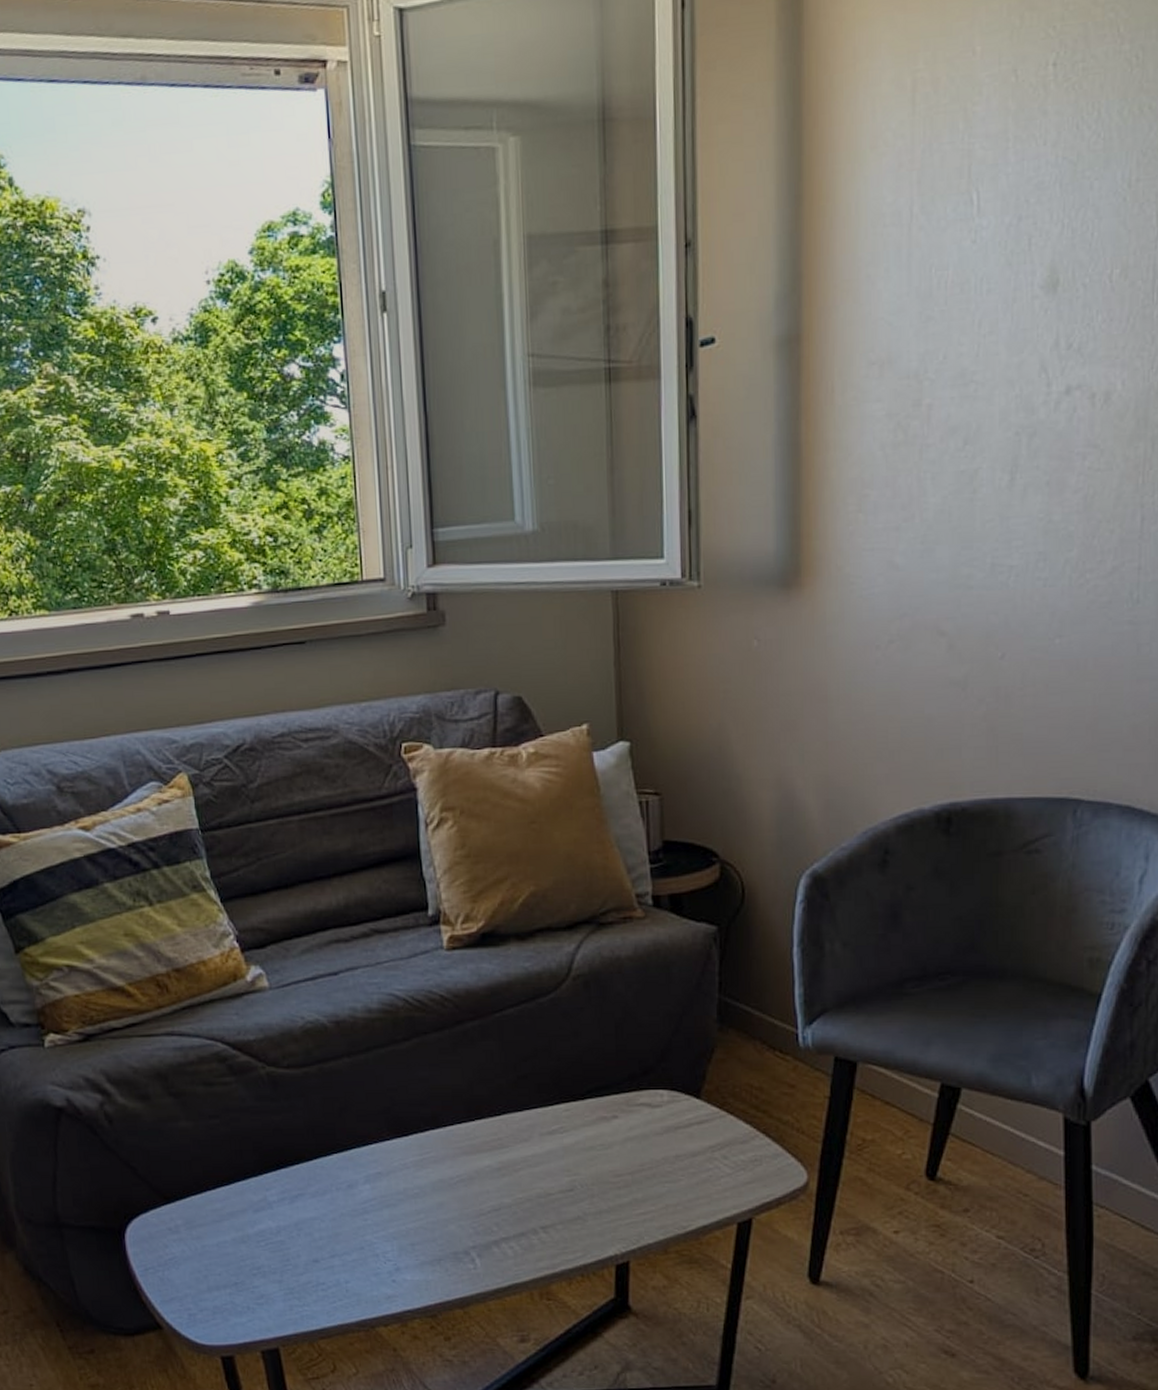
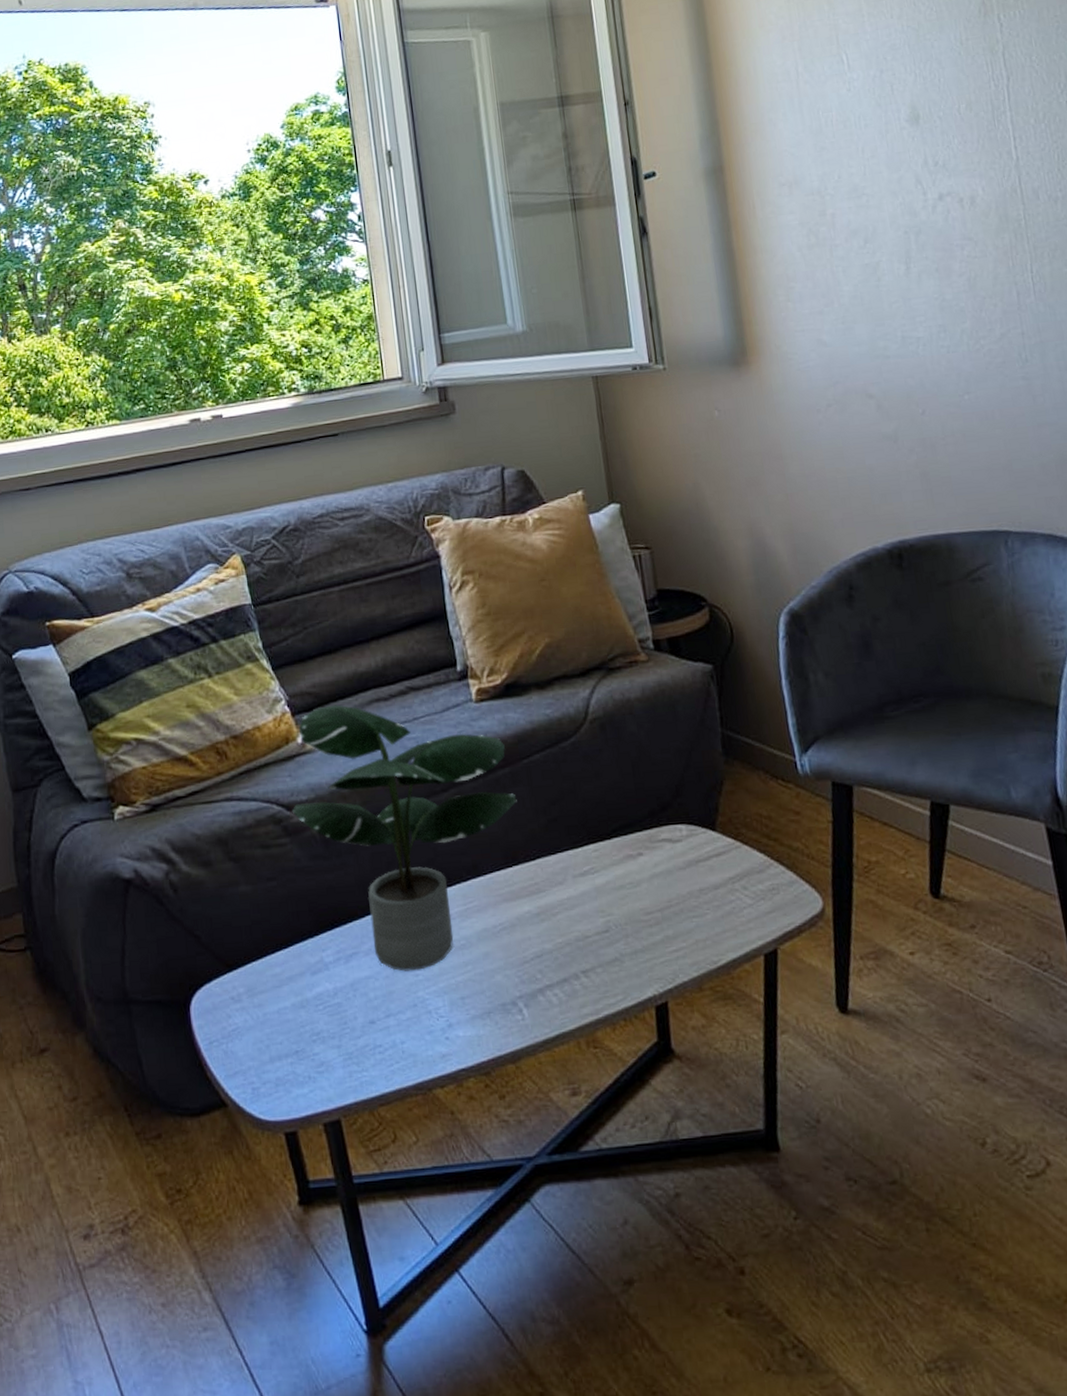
potted plant: none [238,943,485,1215] -> present [292,705,517,971]

